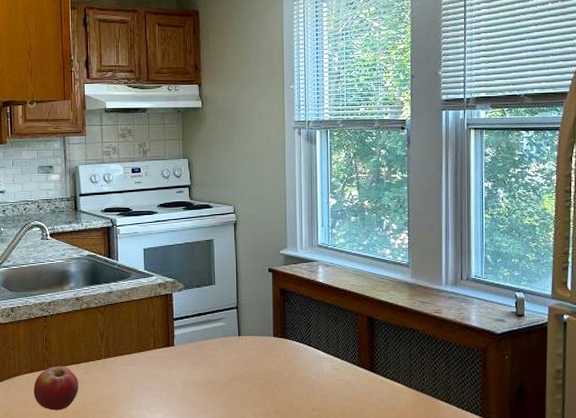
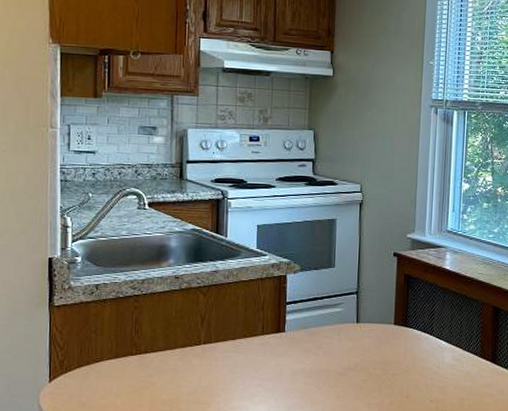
fruit: present [33,366,79,410] -> none [117,351,172,401]

